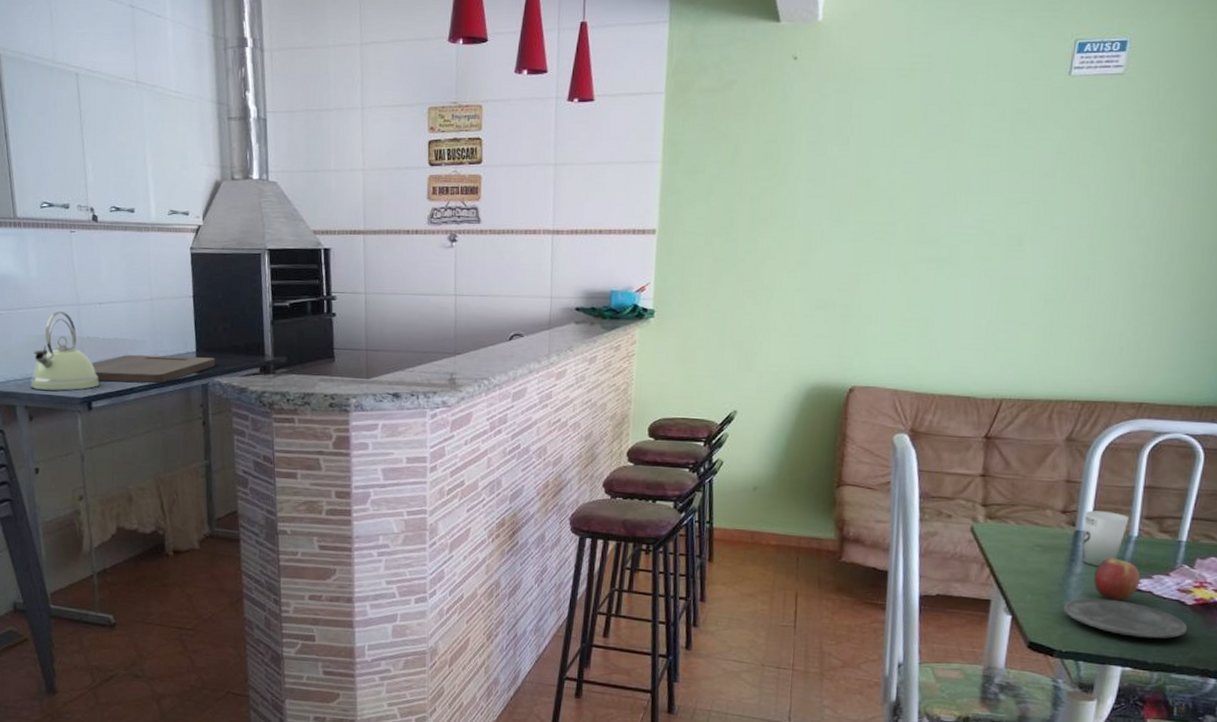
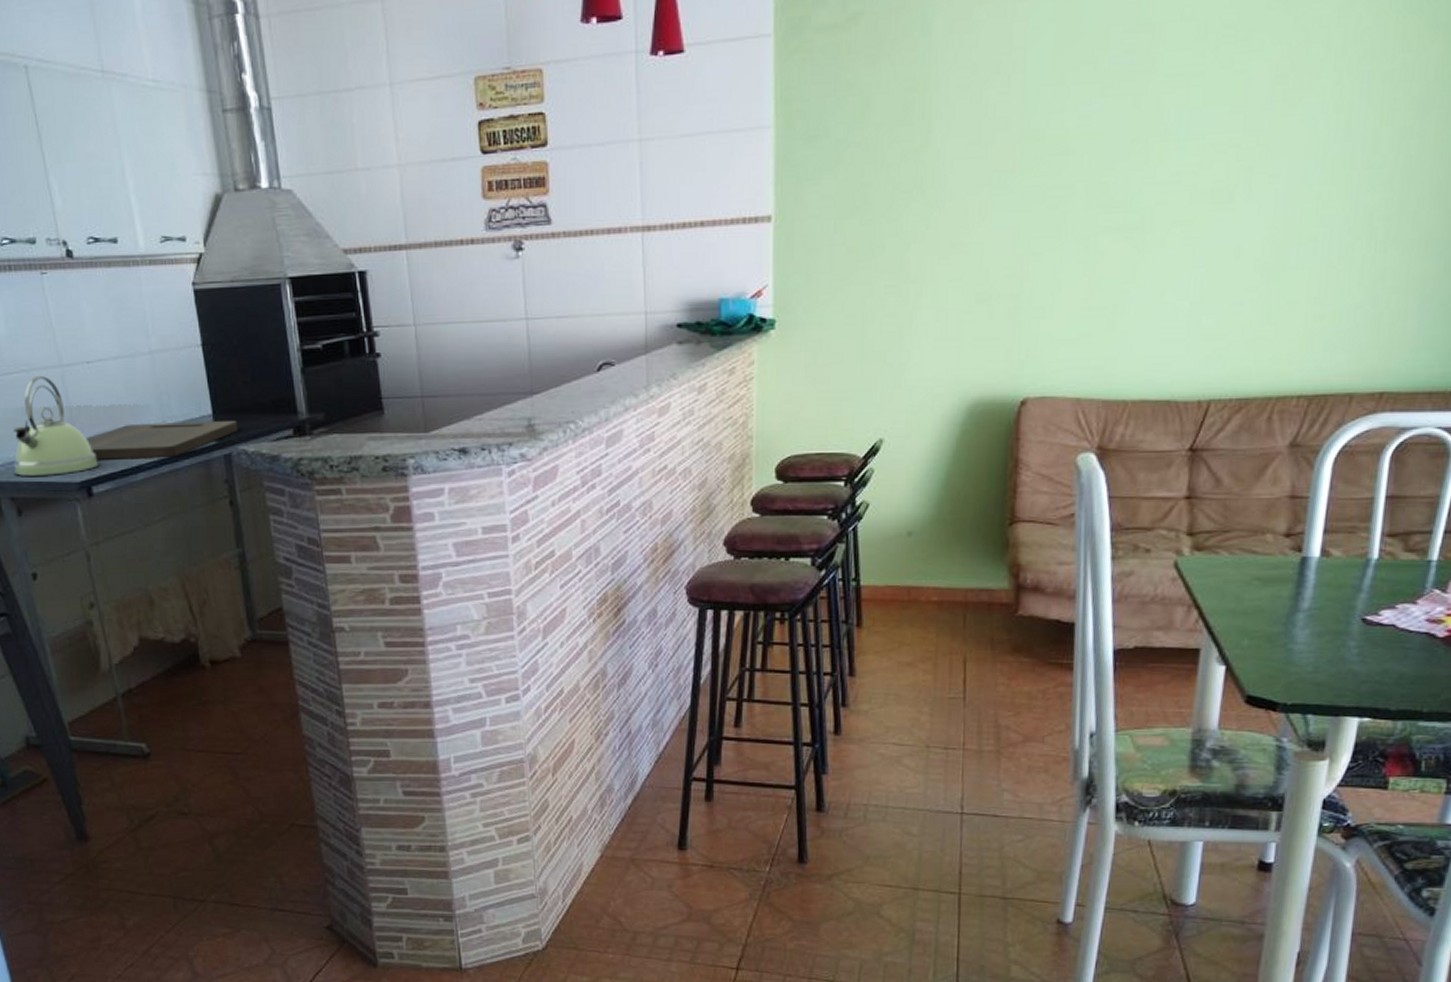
dish: present [1063,598,1188,639] -> none [1288,637,1439,681]
cup: present [1081,510,1130,566] -> none [1309,531,1368,598]
fruit: present [1093,557,1141,601] -> none [1324,587,1382,639]

